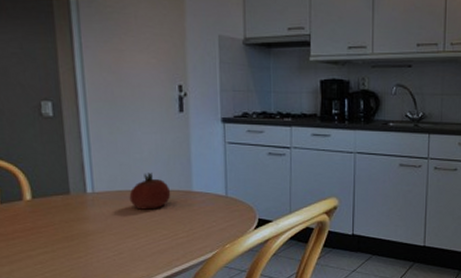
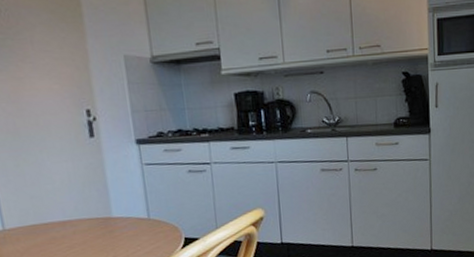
fruit: present [129,172,171,210] -> none [44,202,90,242]

